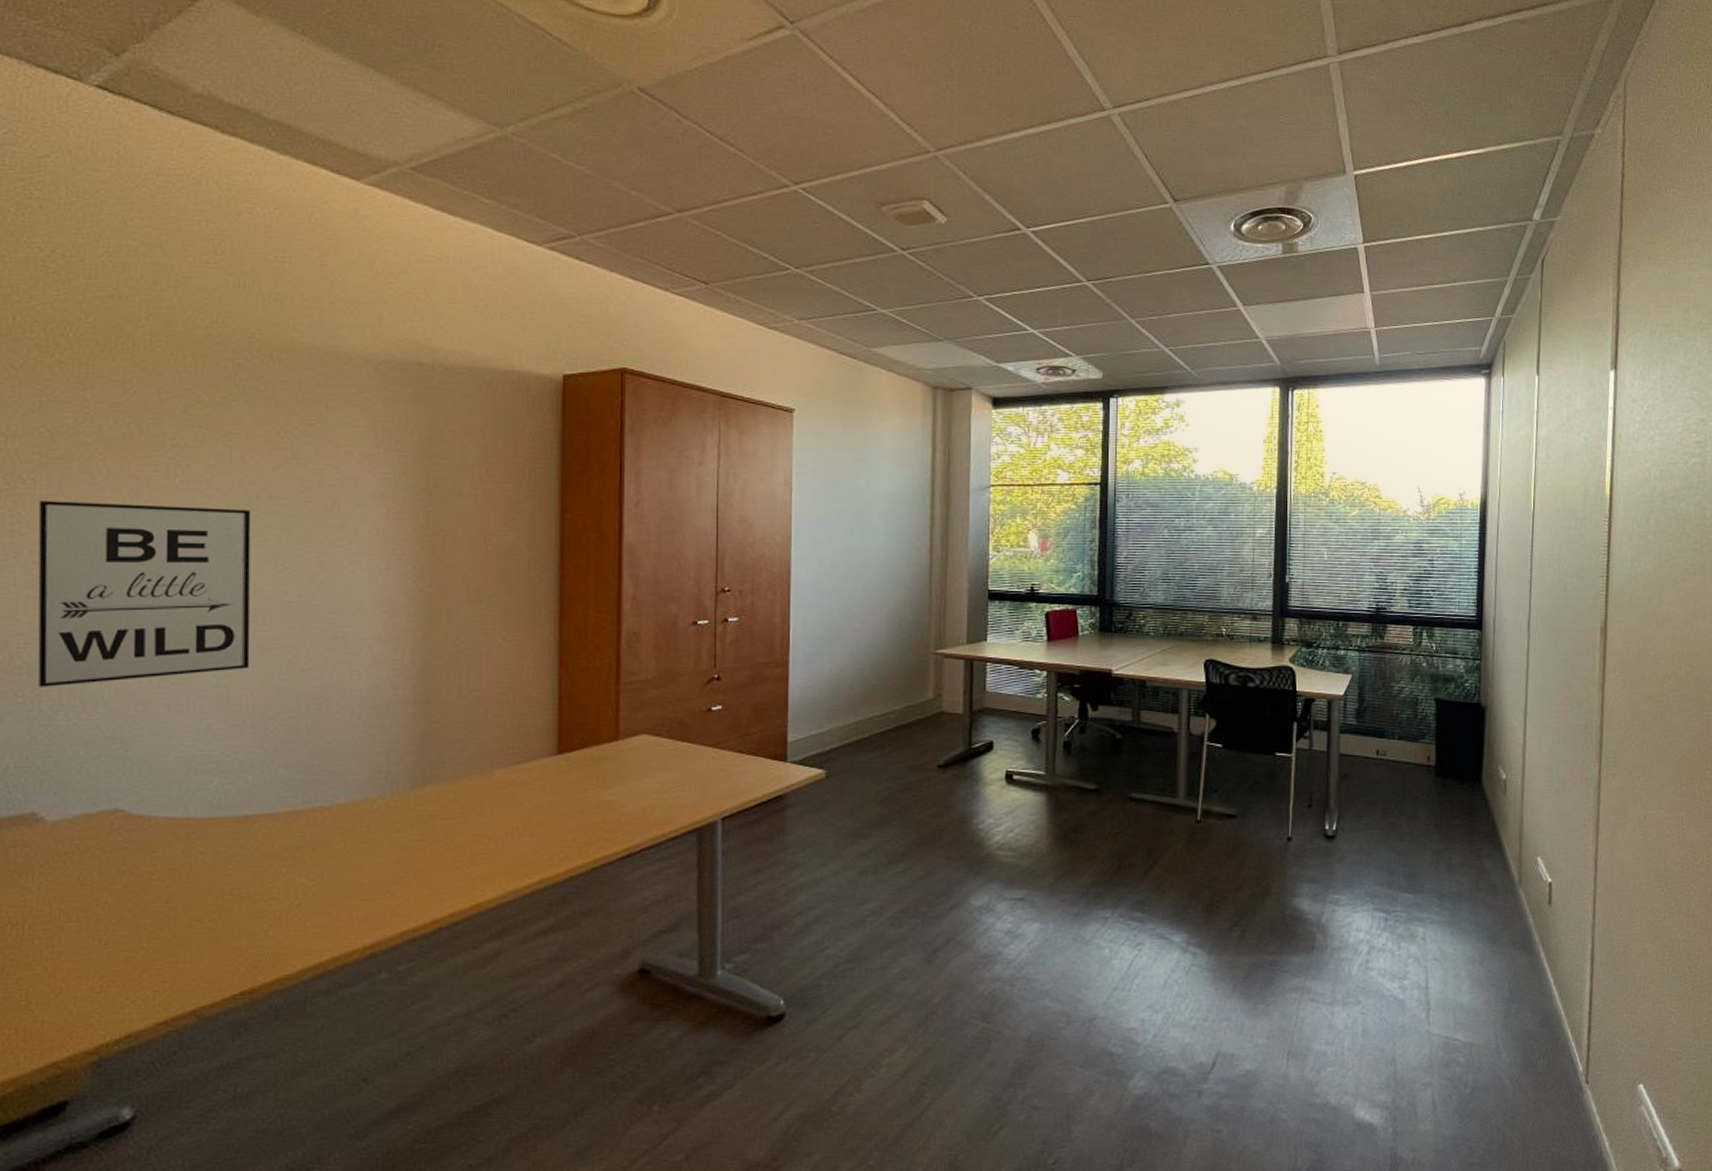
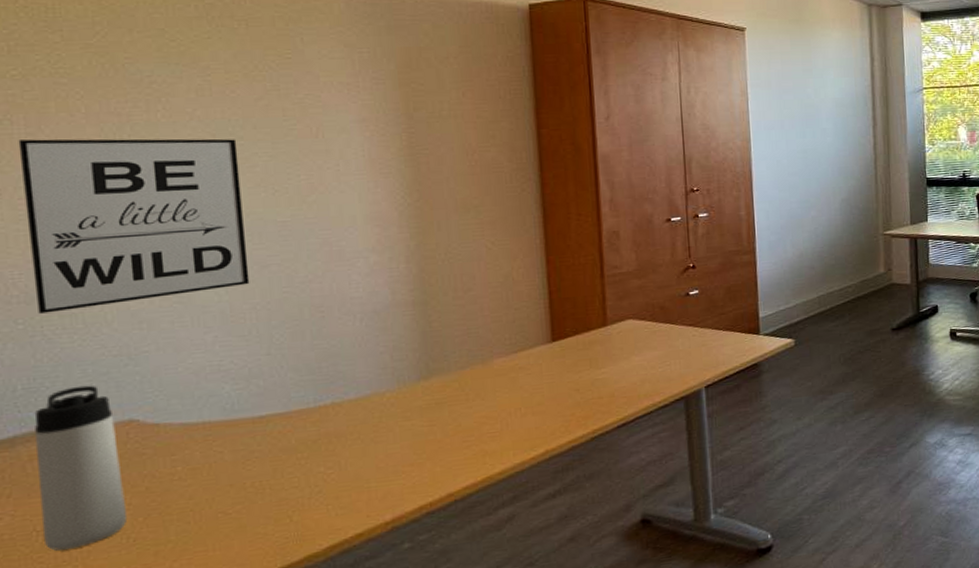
thermos bottle: none [18,768,102,948] -> present [34,385,128,551]

